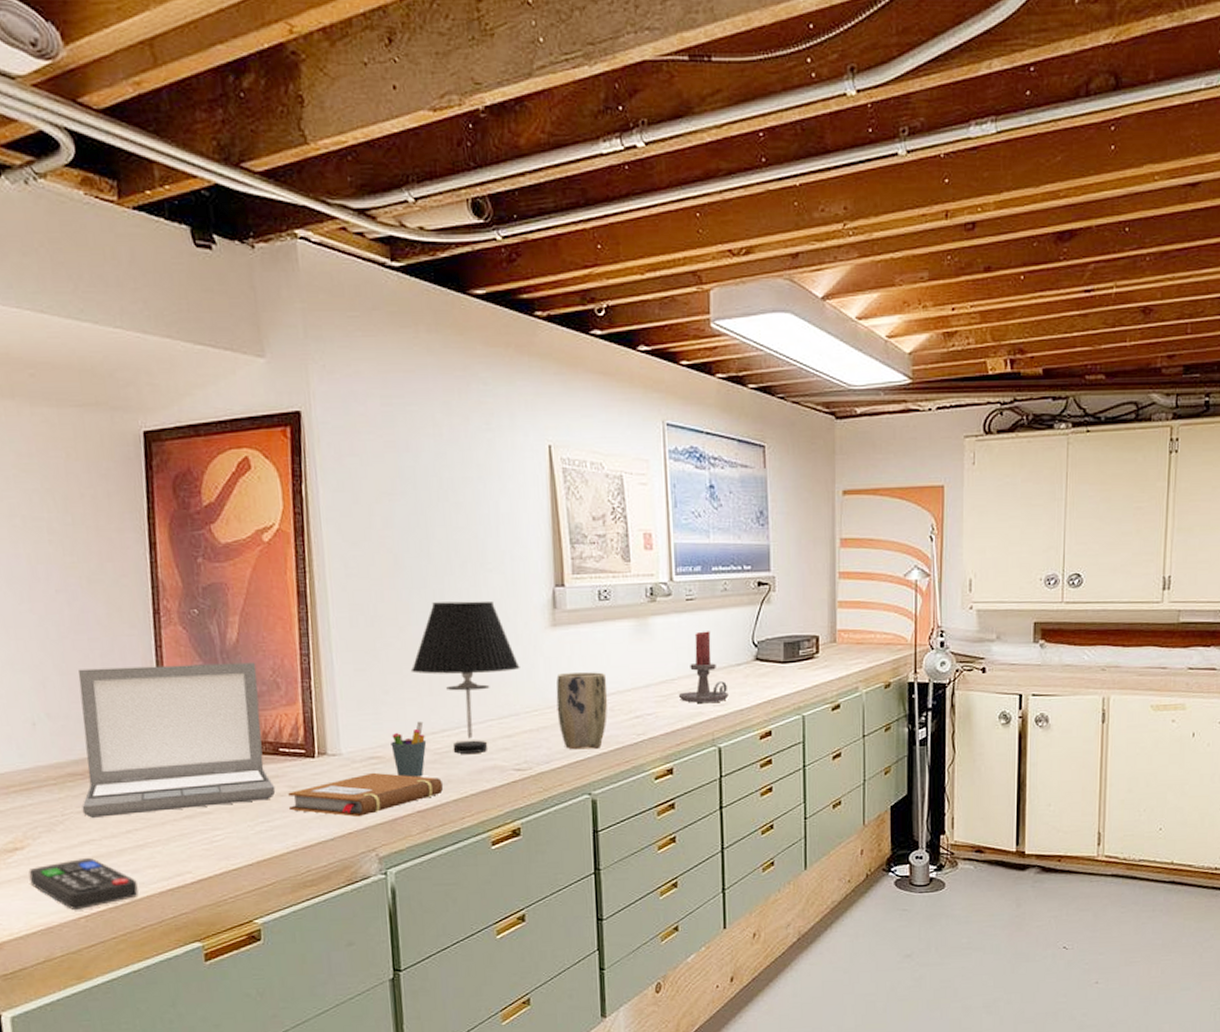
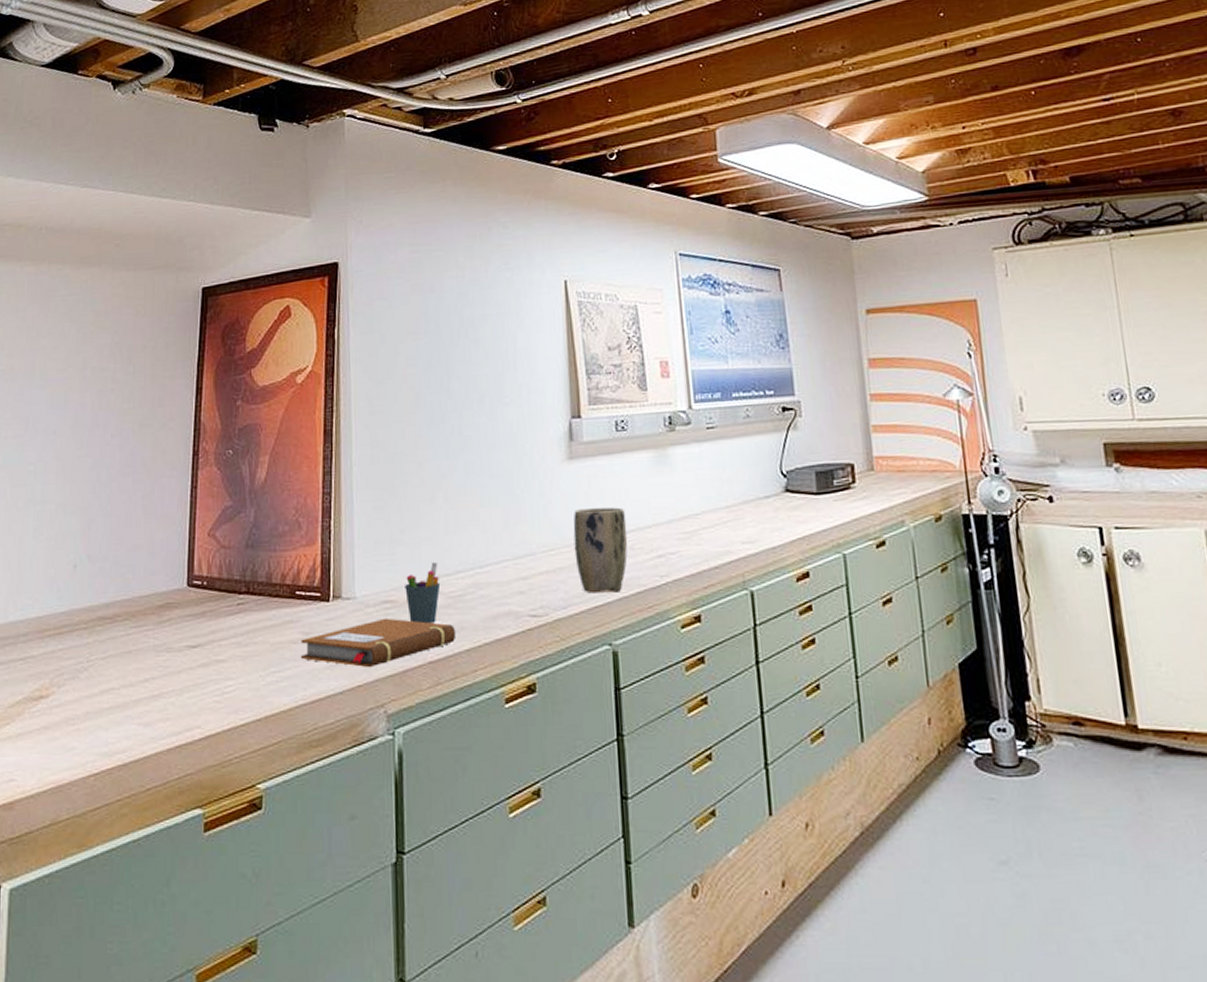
remote control: present [28,857,139,911] -> none [49,707,148,767]
laptop: present [78,662,276,818] -> none [106,501,289,665]
table lamp: present [410,601,520,754] -> none [427,435,536,598]
candle holder: present [678,631,729,703] -> none [702,461,758,540]

